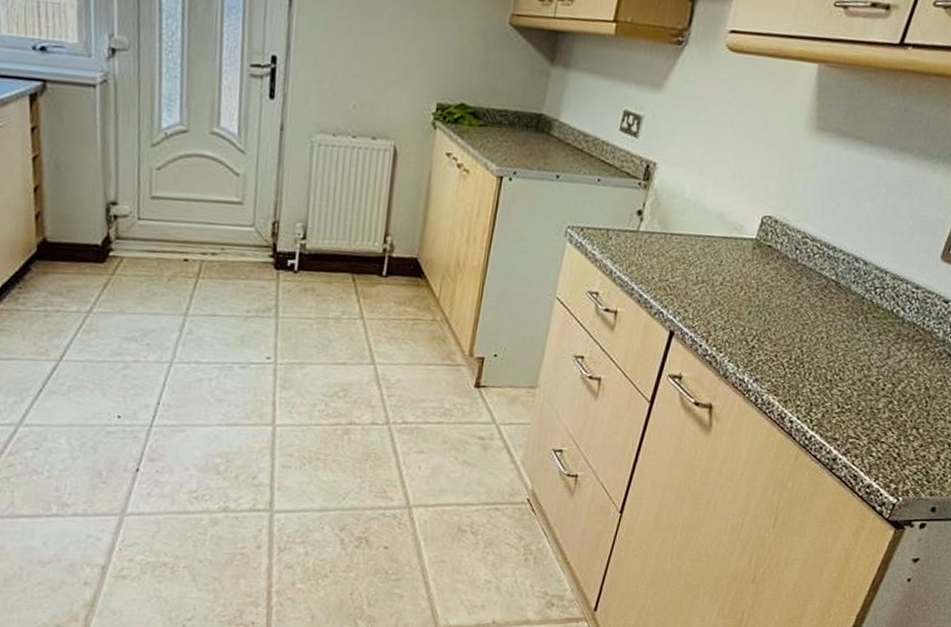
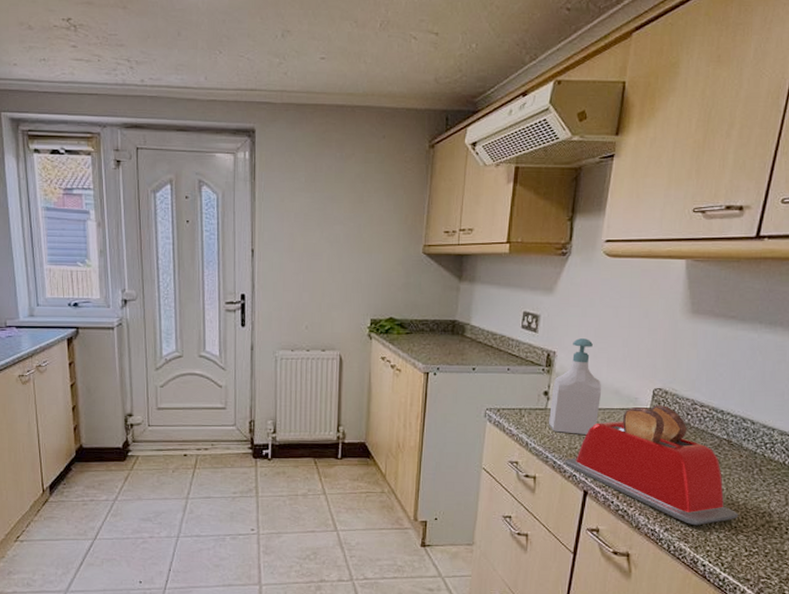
soap bottle: none [639,149,705,265] -> present [549,338,601,435]
toaster: none [652,235,837,377] -> present [565,404,739,526]

